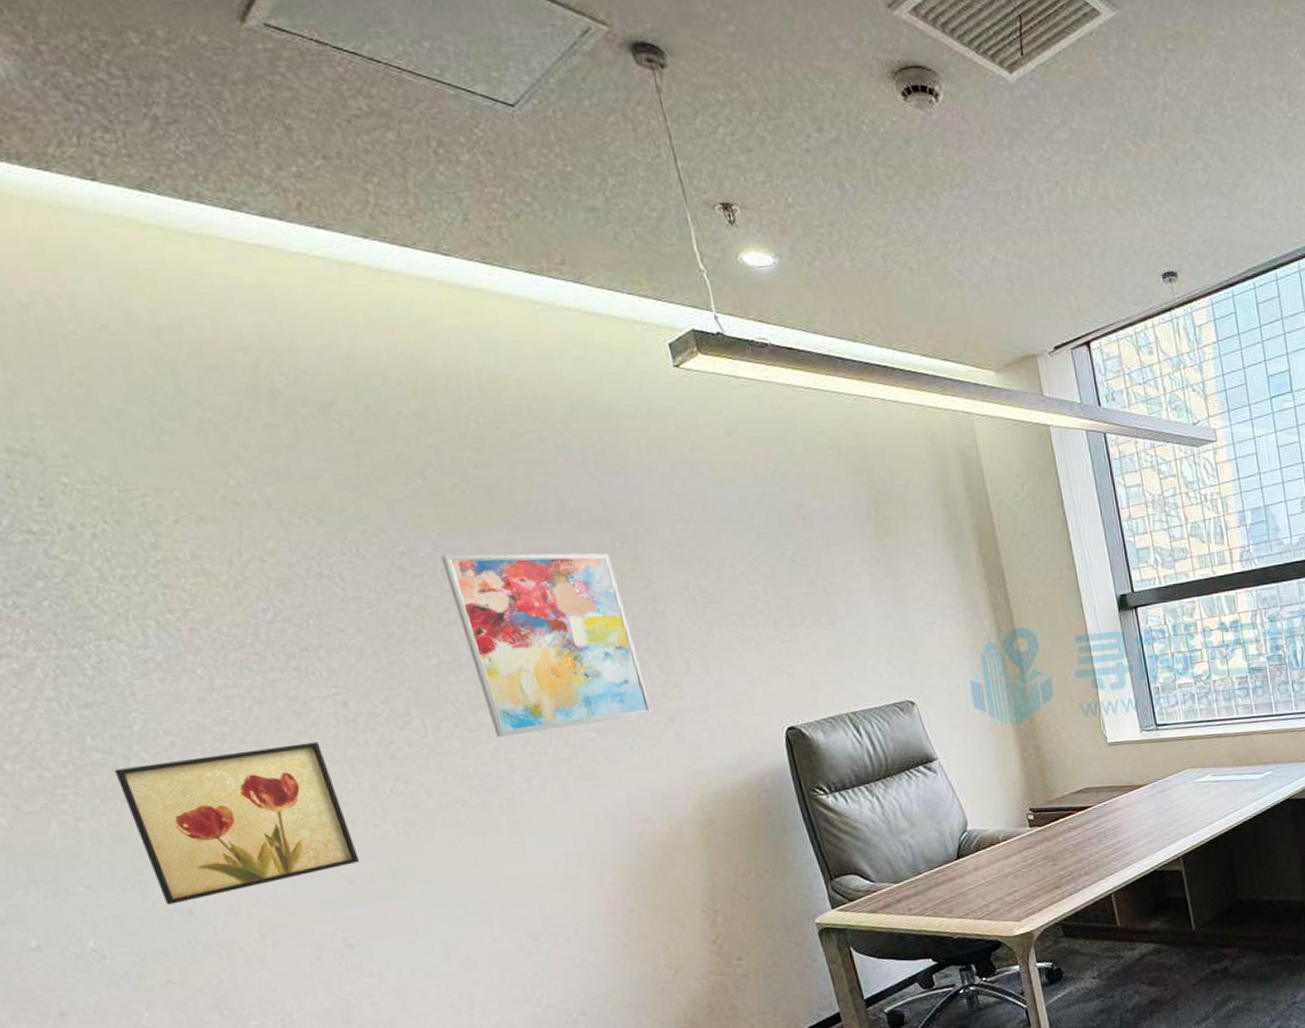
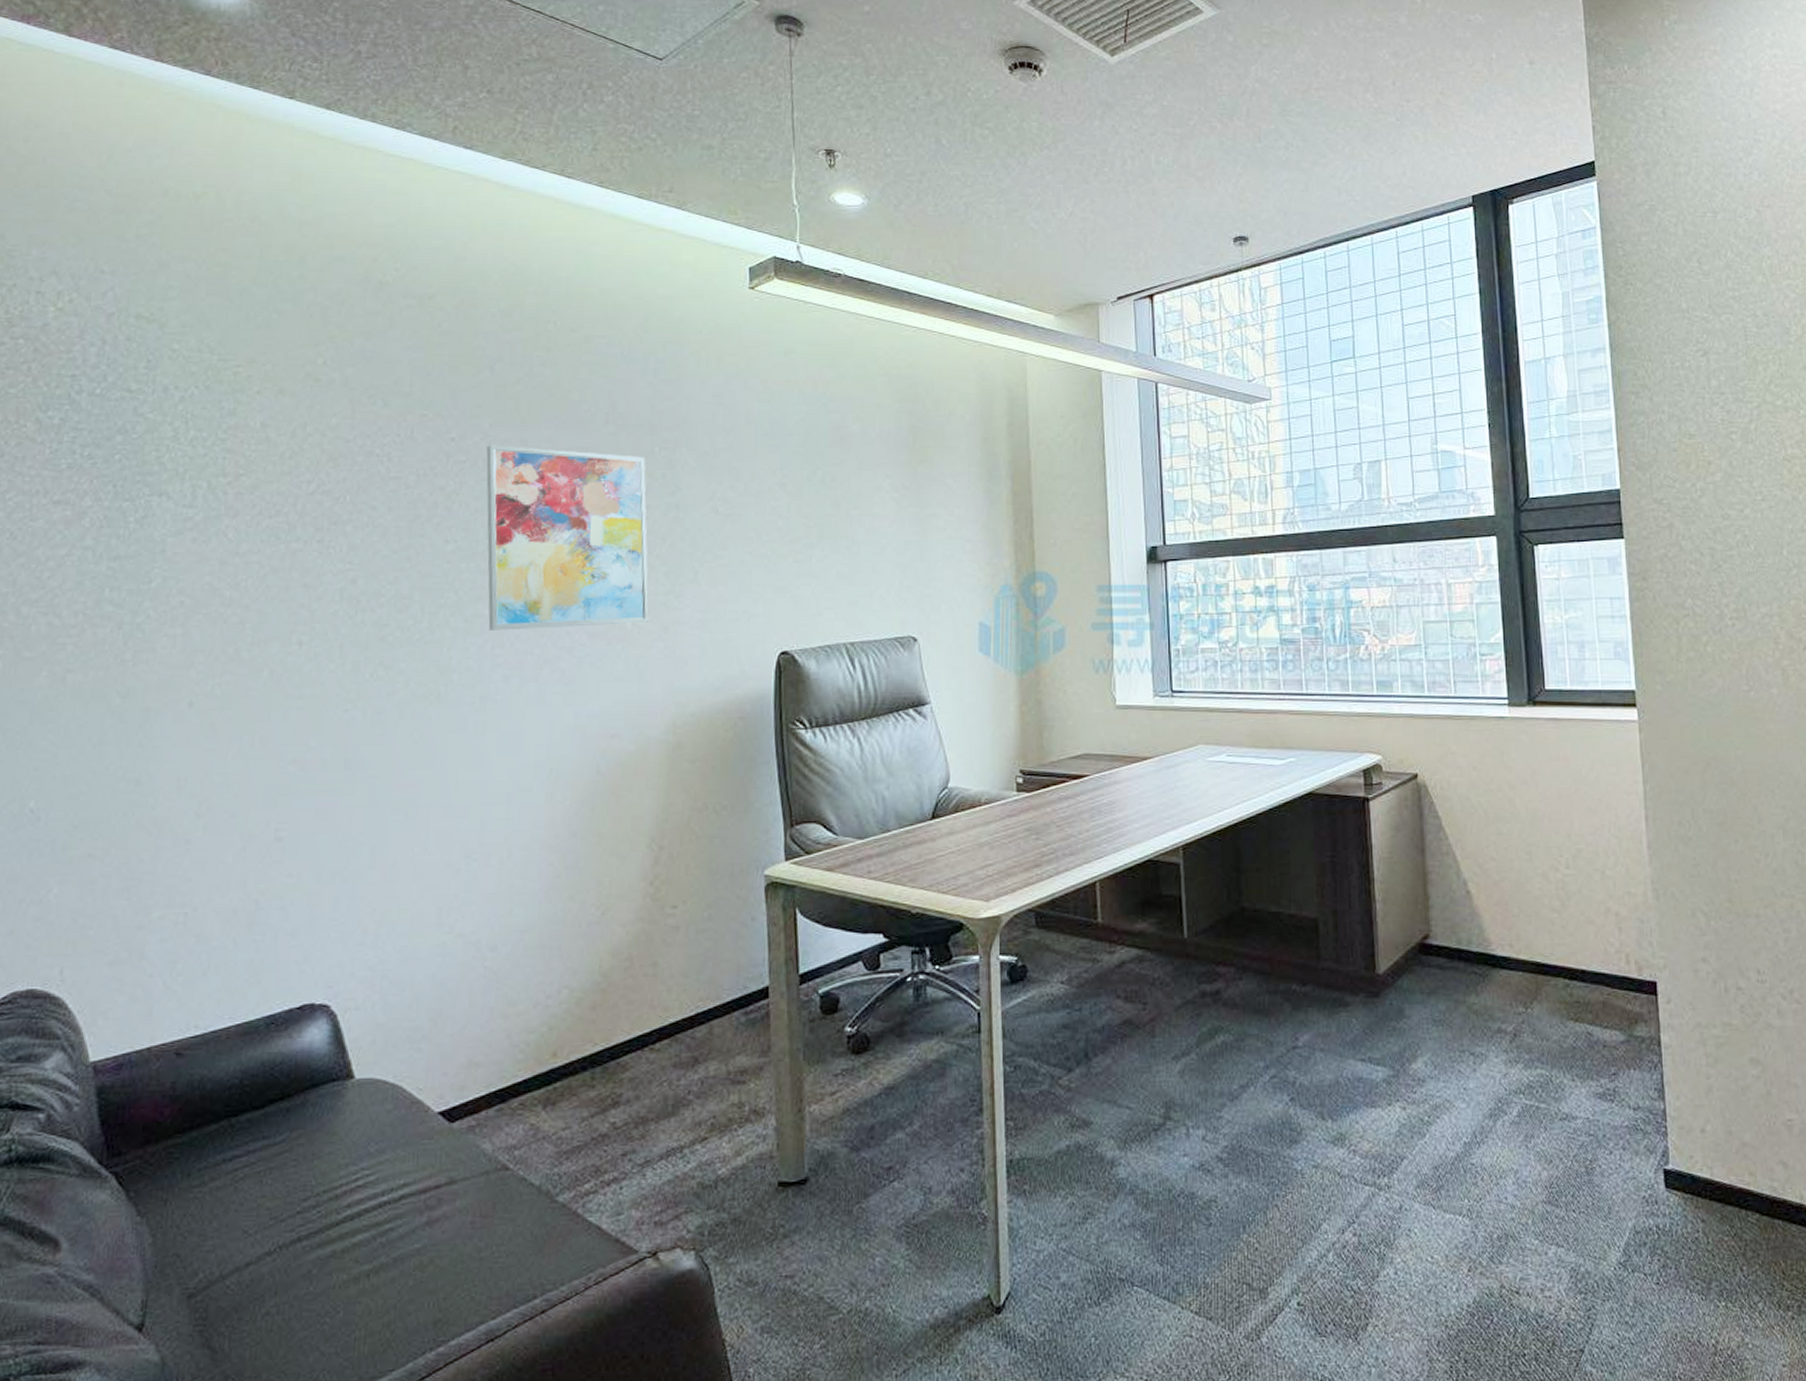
wall art: present [114,742,360,905] -> none [117,616,318,771]

